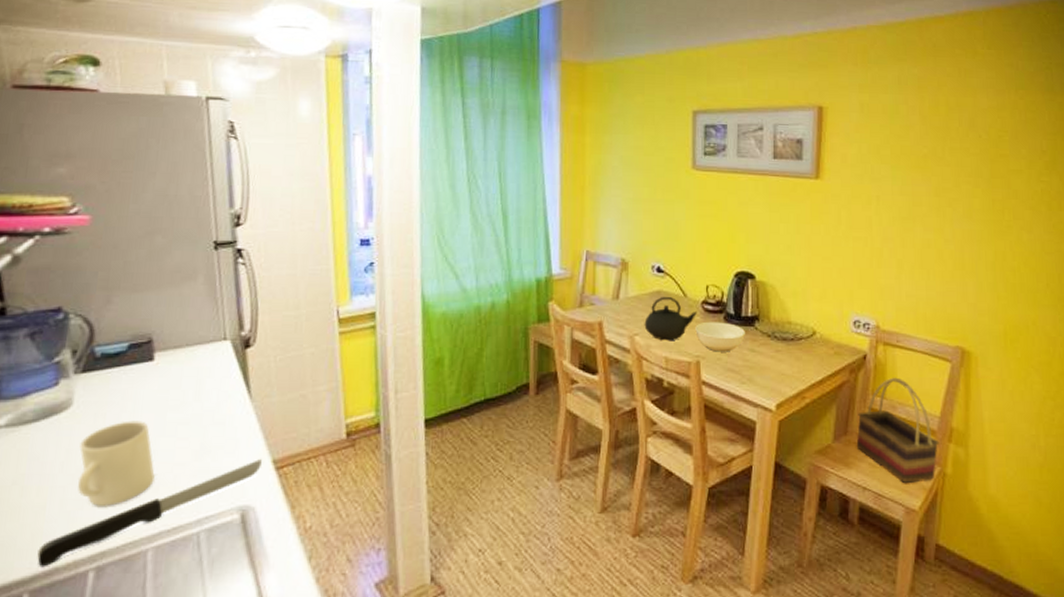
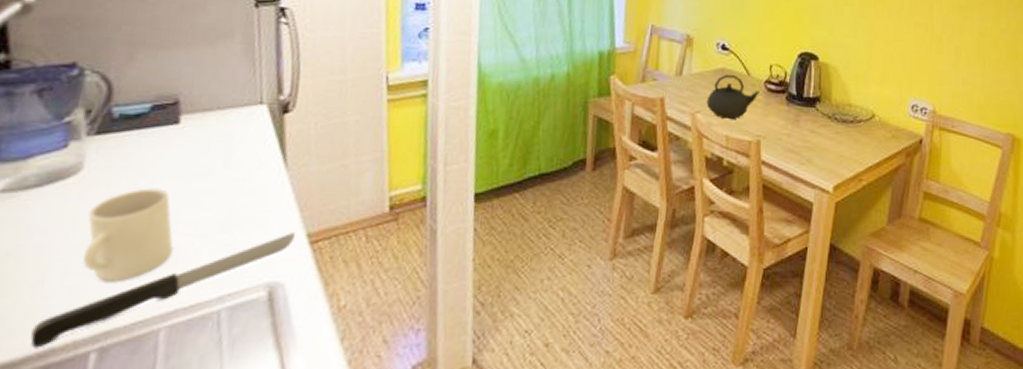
bowl: present [695,321,746,352] -> none [757,101,807,133]
woven basket: present [856,377,939,483] -> none [909,162,988,266]

